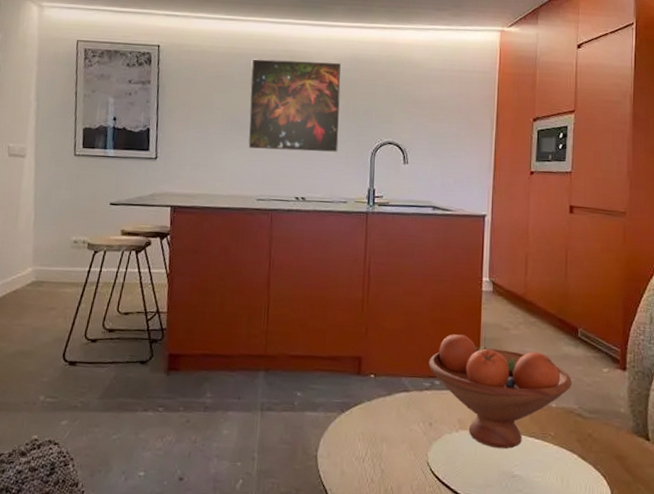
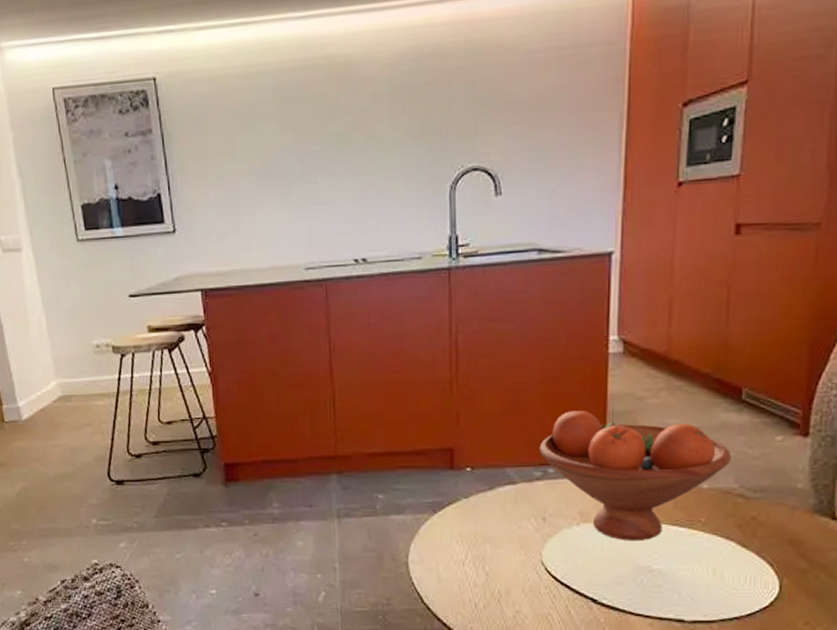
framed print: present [248,59,341,152] -> none [277,64,405,203]

